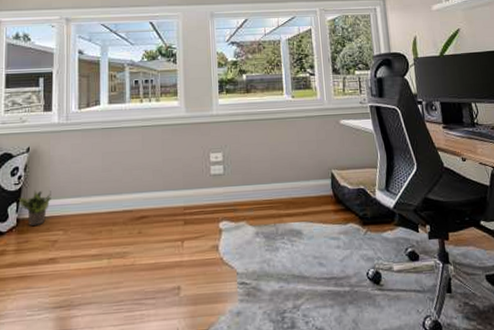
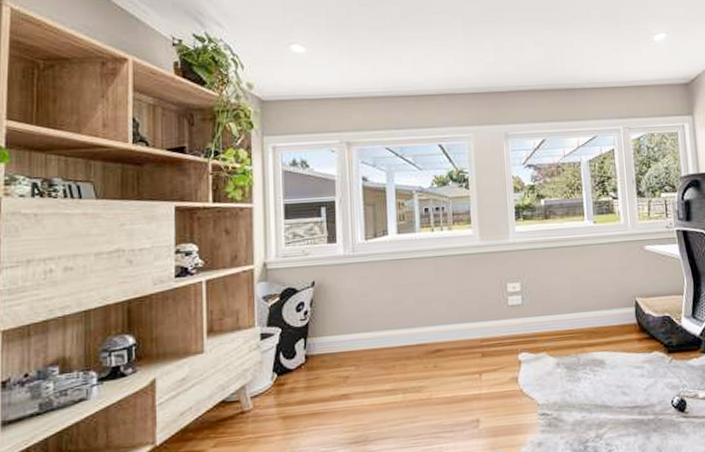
potted plant: present [18,190,51,226] -> none [305,326,340,362]

